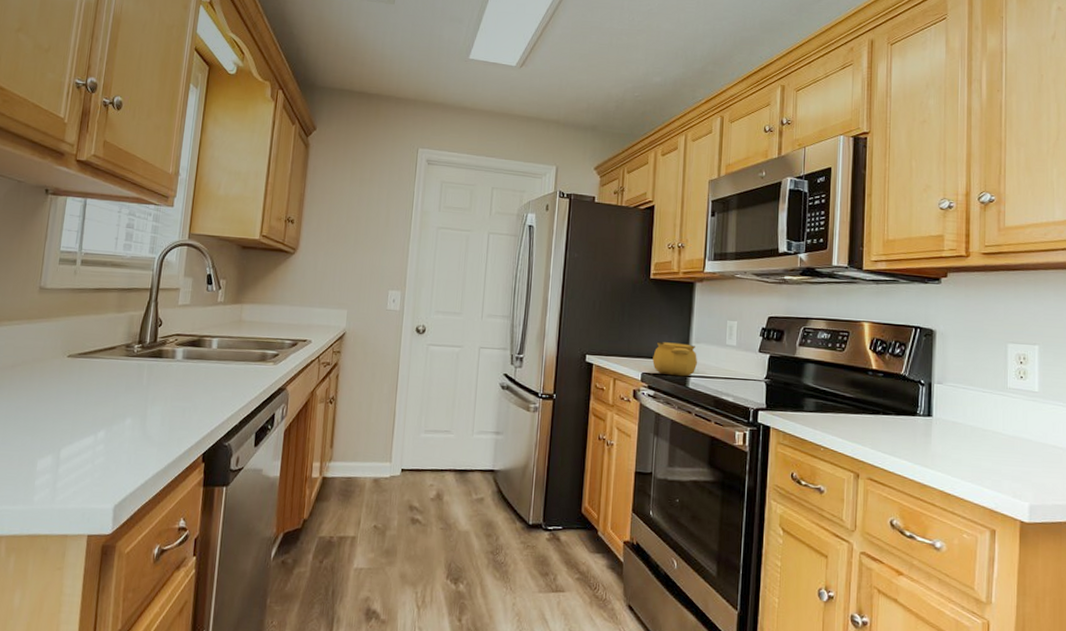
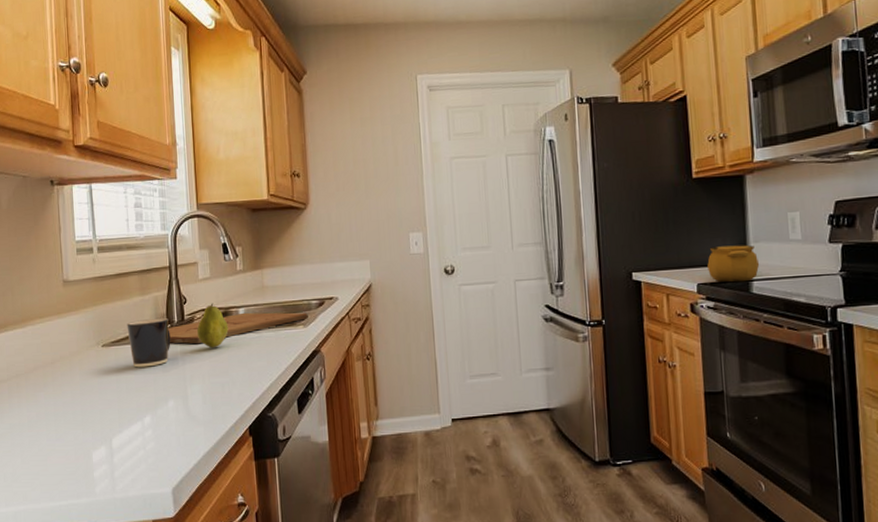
mug: none [96,336,141,383] -> present [127,317,171,368]
cutting board: none [138,342,280,367] -> present [168,312,308,345]
fruit: none [167,329,200,373] -> present [197,303,229,349]

